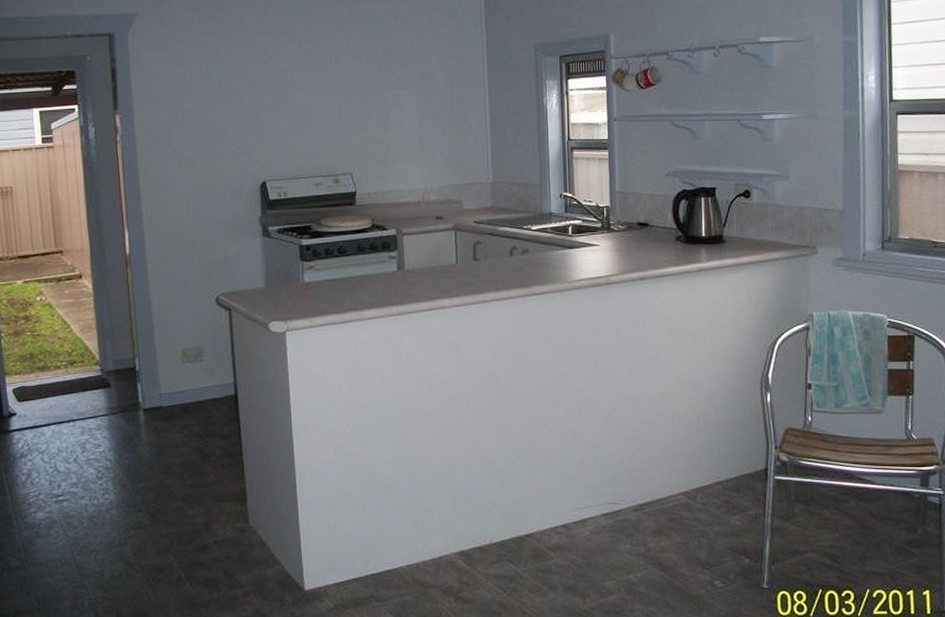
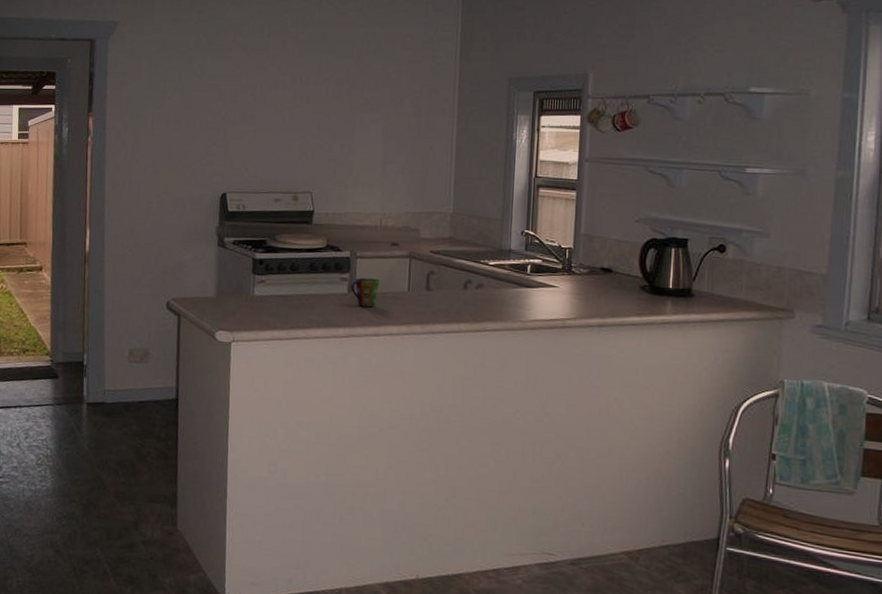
cup: none [400,254,428,283] -> present [350,277,379,307]

